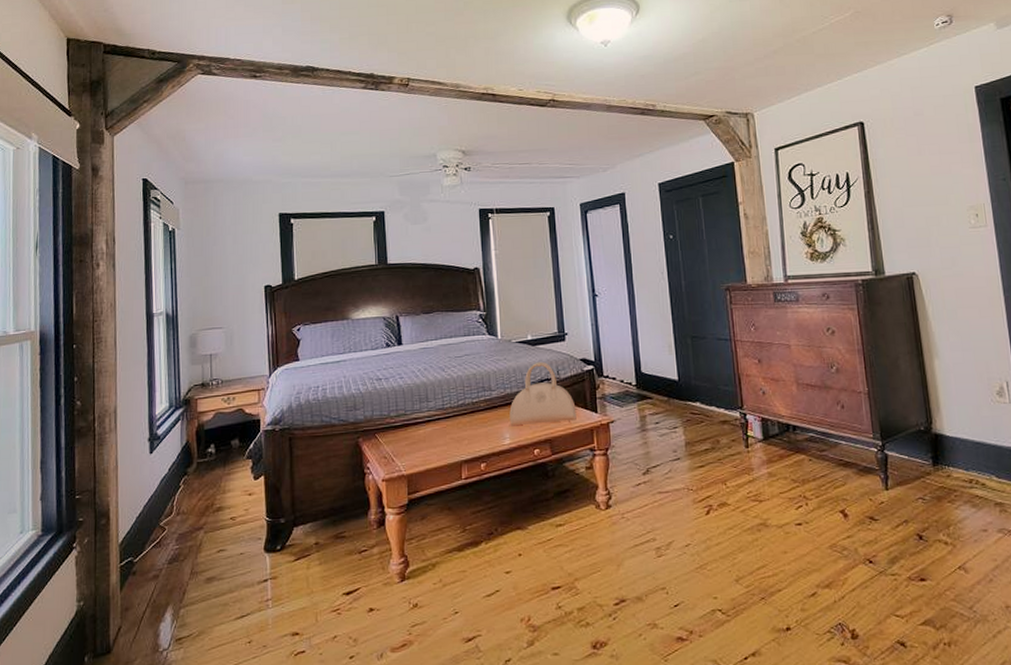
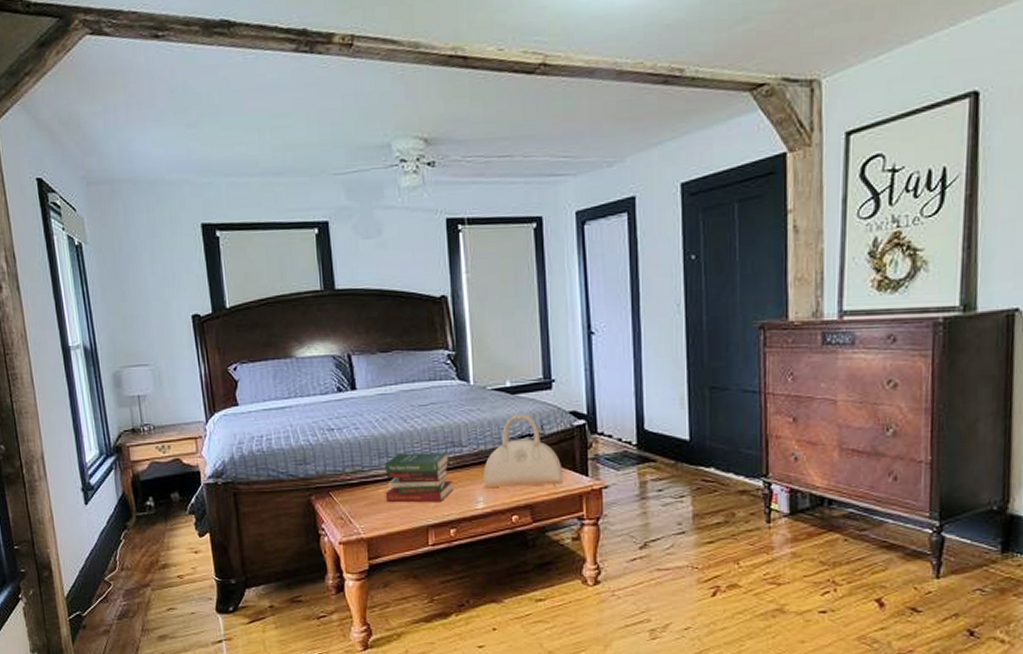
books: none [424,396,484,441] -> present [385,452,454,503]

